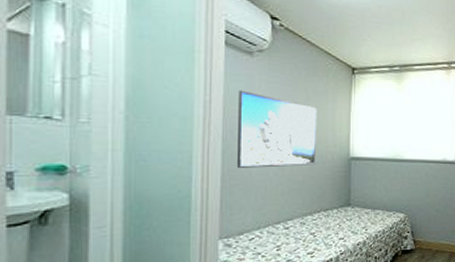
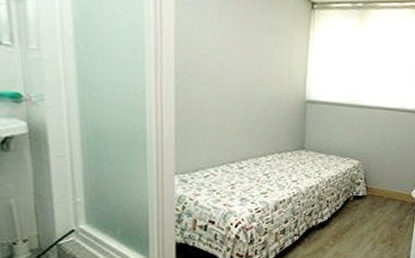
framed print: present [236,90,318,168] -> none [190,21,274,107]

